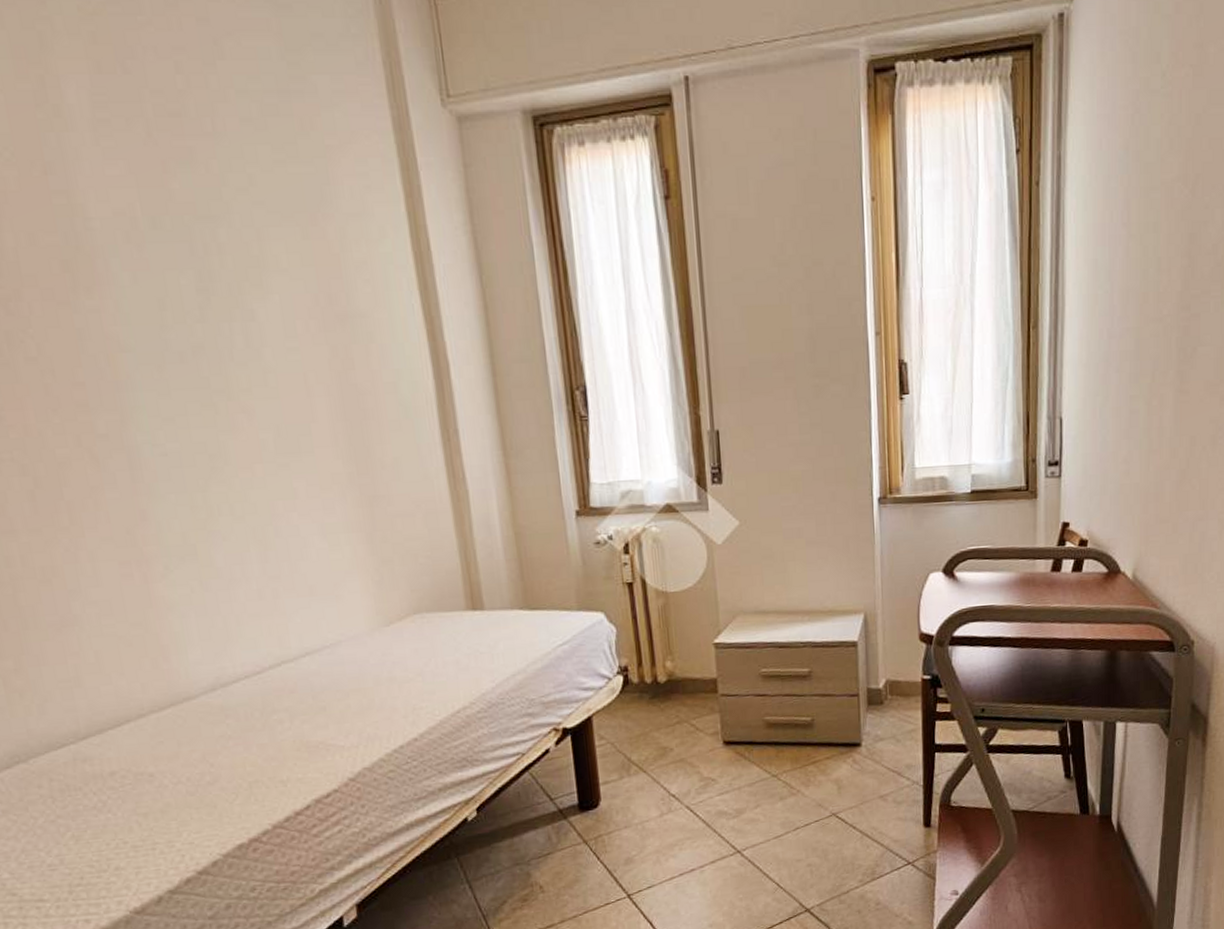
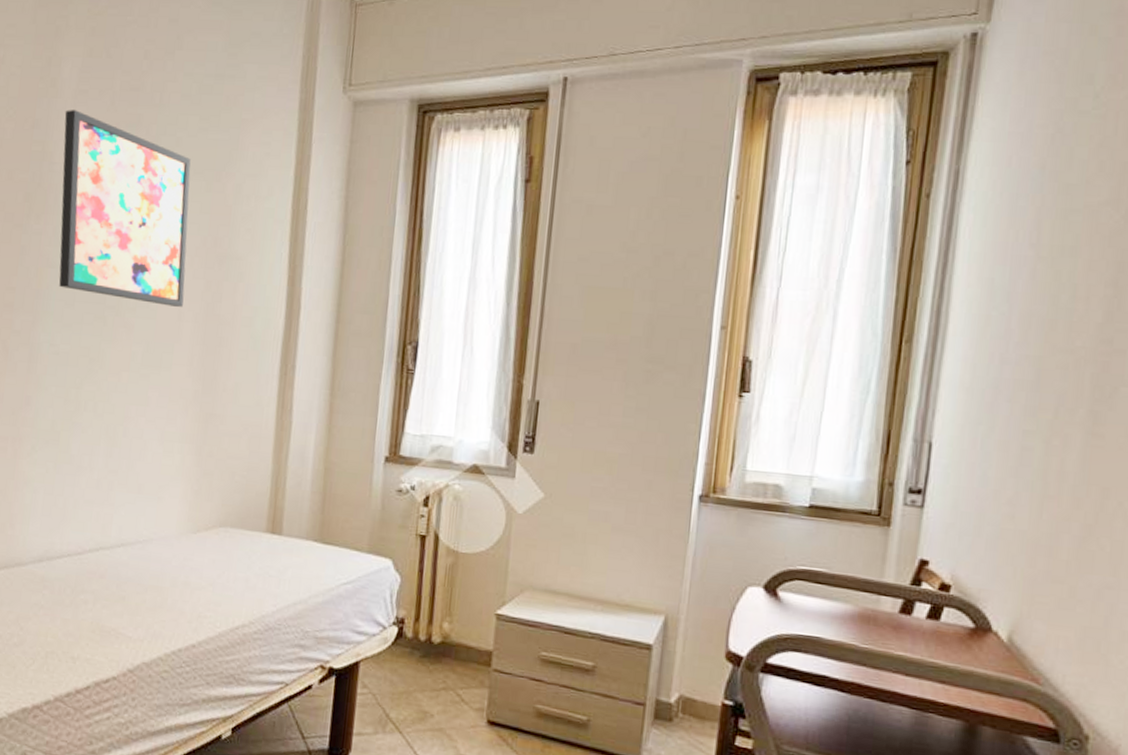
wall art: none [85,146,309,381] -> present [59,110,191,307]

